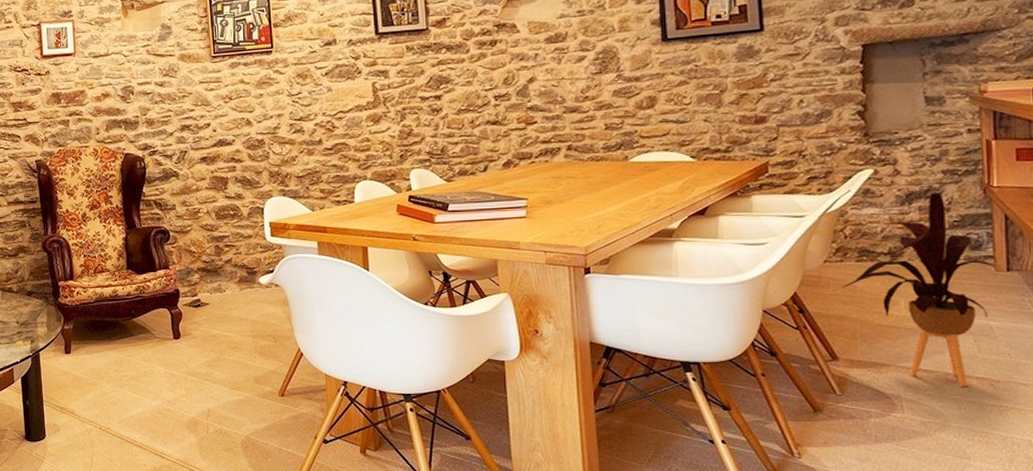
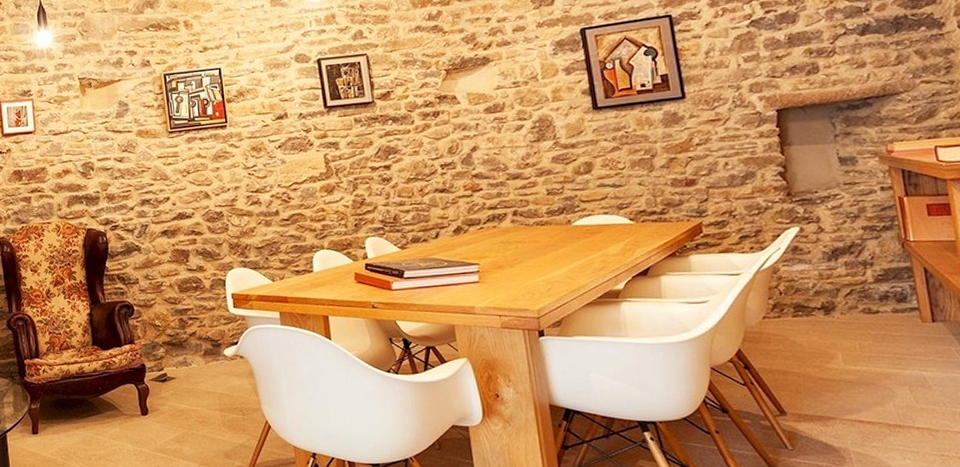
house plant: present [843,192,995,387] -> none [783,248,921,438]

